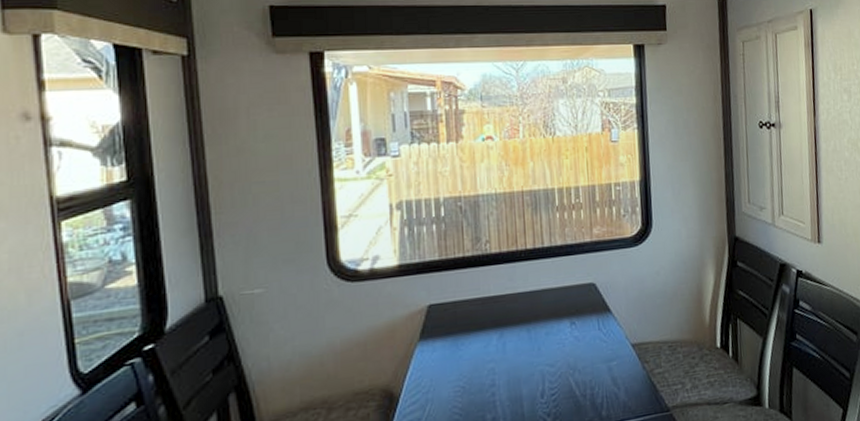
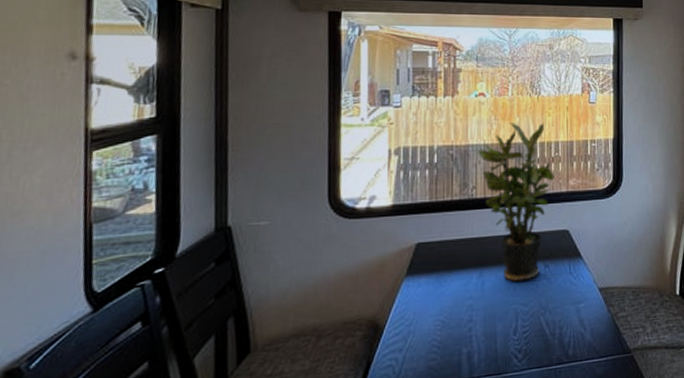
potted plant: none [489,167,577,342] -> present [478,123,555,282]

